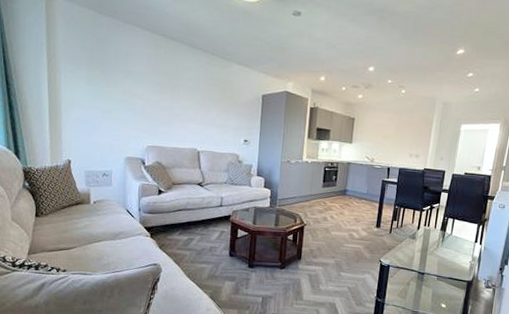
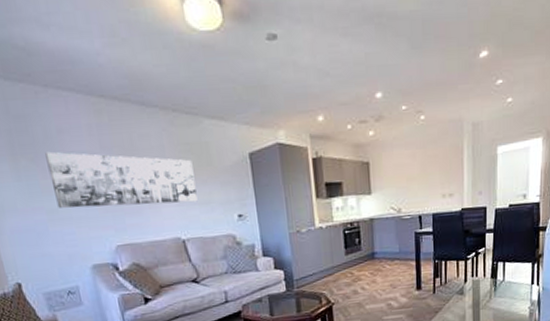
wall art: none [112,68,218,124] -> present [45,151,198,209]

